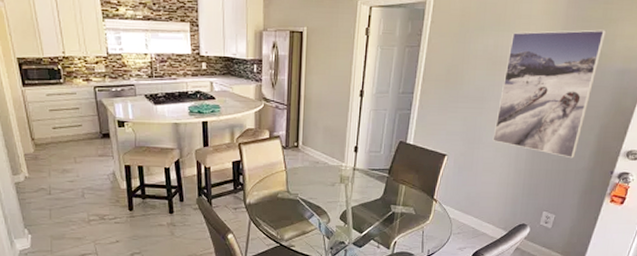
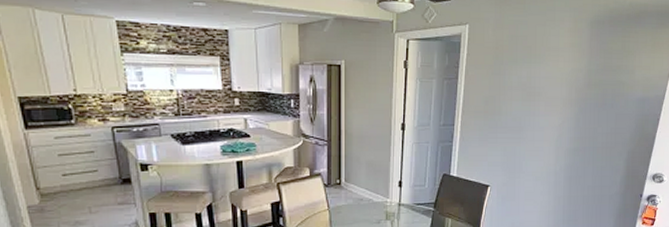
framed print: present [492,29,607,159] -> none [532,61,626,184]

